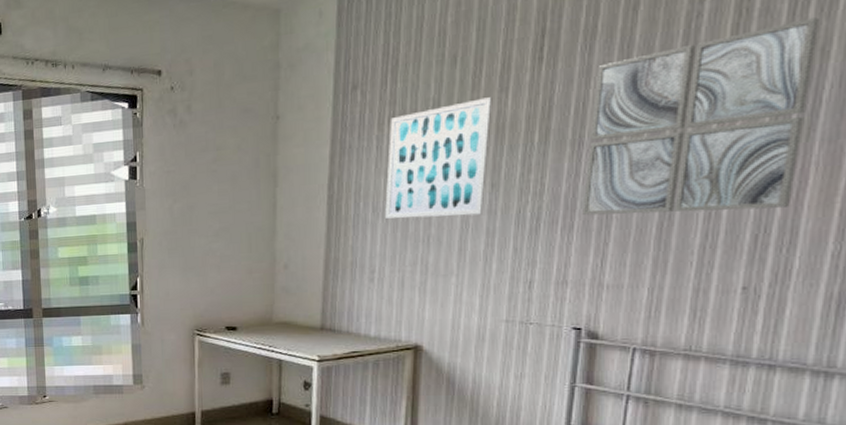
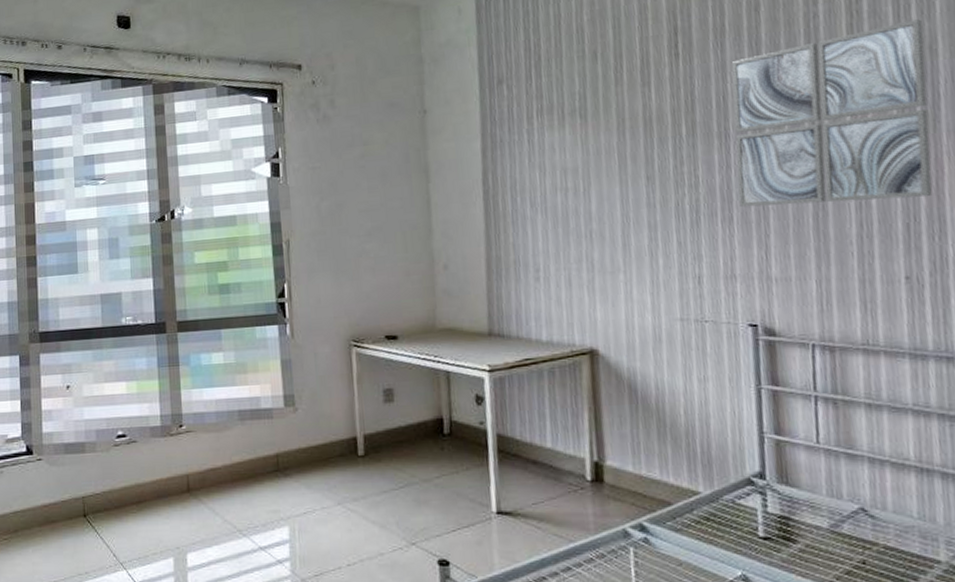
wall art: present [385,97,492,219] -> none [539,91,642,214]

